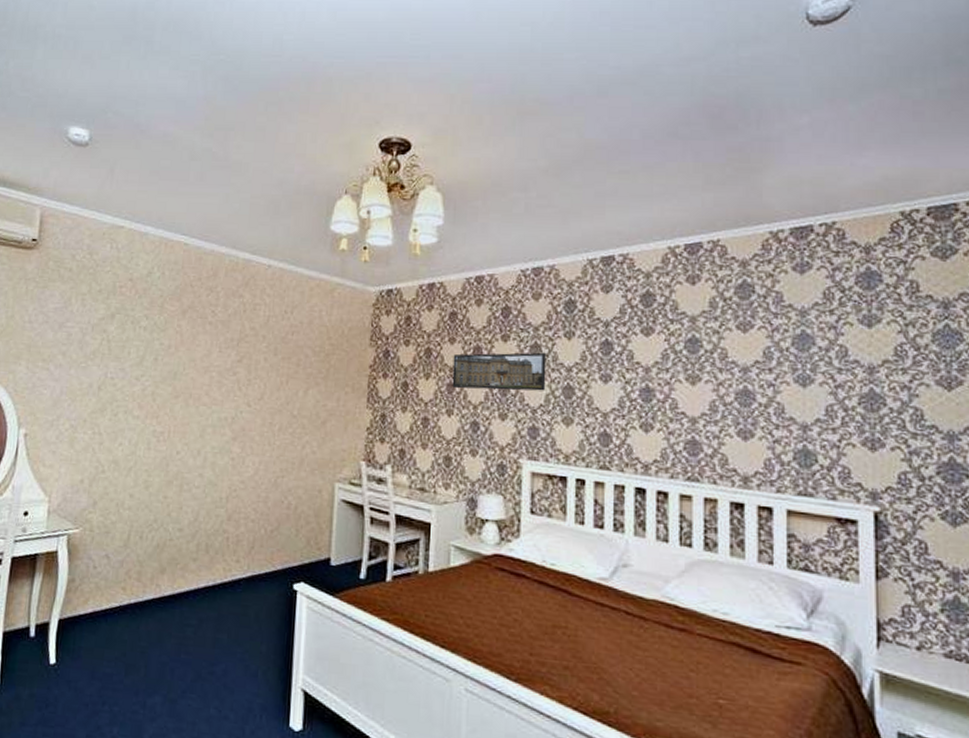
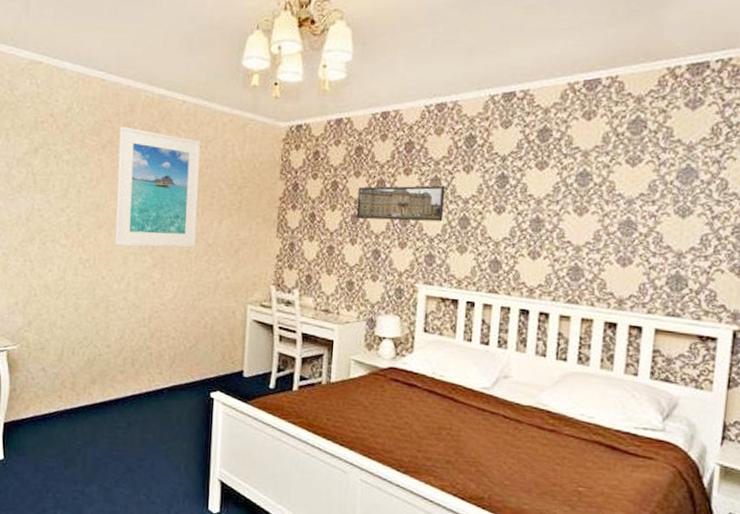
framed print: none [191,291,287,420] -> present [114,126,202,248]

